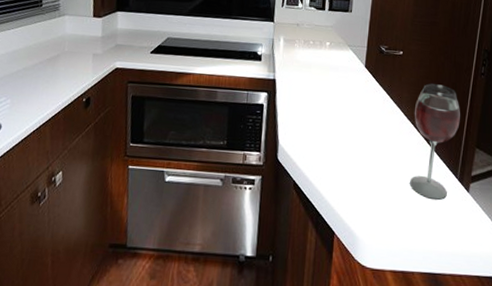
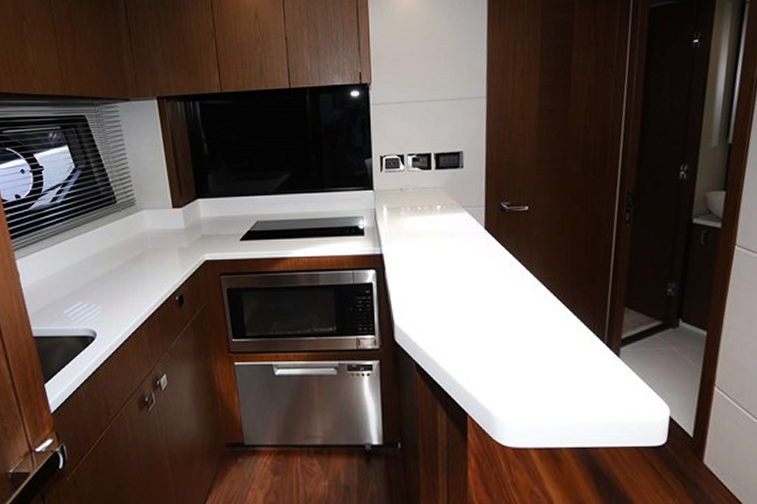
wineglass: present [410,83,461,201] -> none [547,239,604,370]

